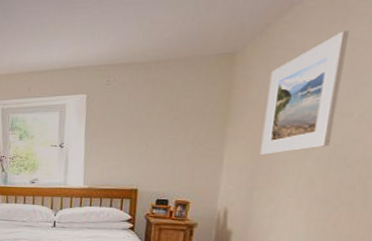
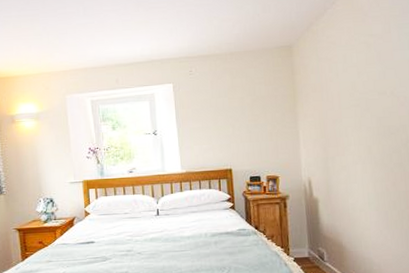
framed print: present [260,31,349,155] -> none [321,29,375,129]

